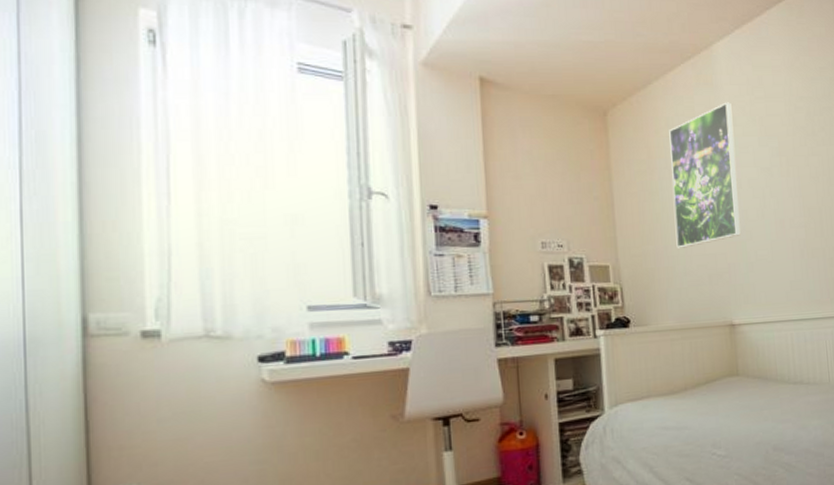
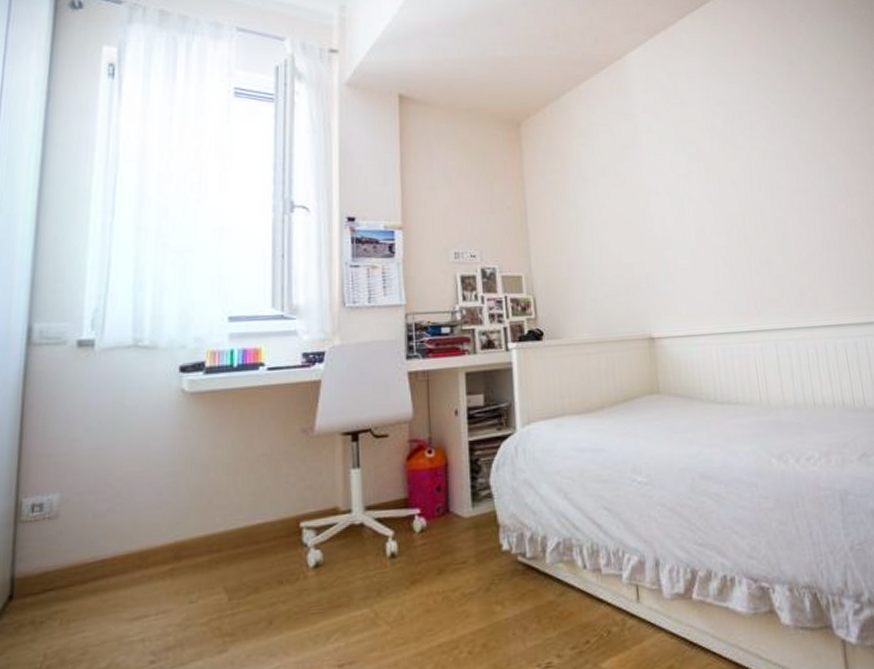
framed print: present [669,102,741,248] -> none [582,110,658,258]

